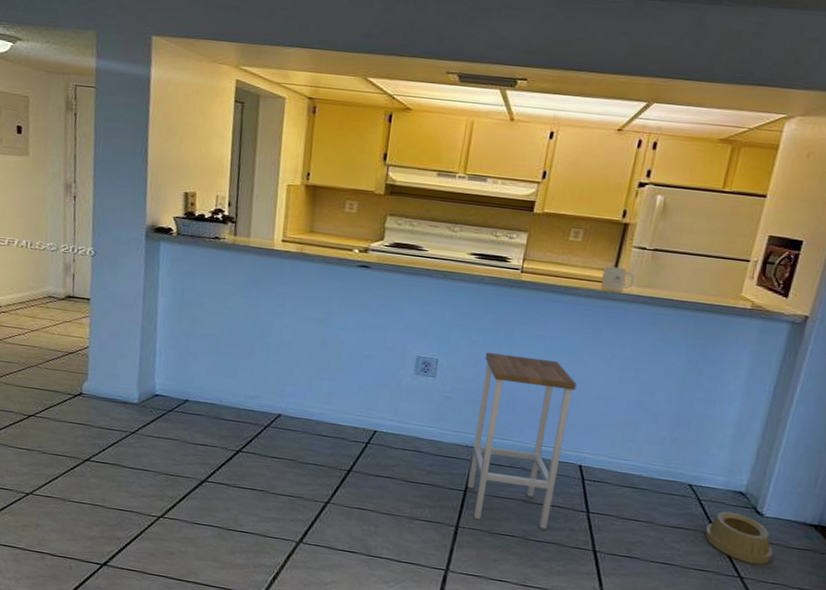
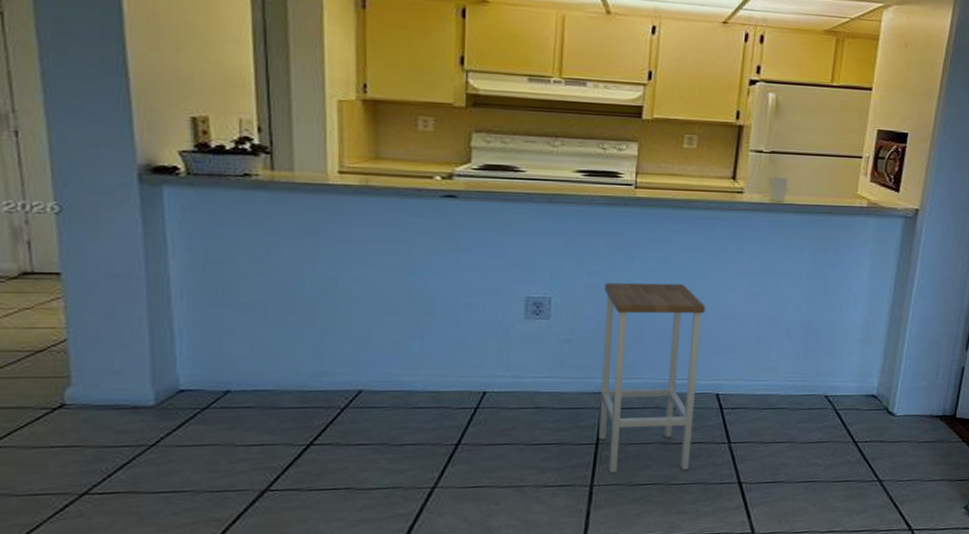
mug: present [601,266,635,293] -> none [721,173,754,202]
cup: none [647,272,671,298] -> present [768,177,790,203]
pet bowl: present [704,511,773,565] -> none [843,416,906,465]

